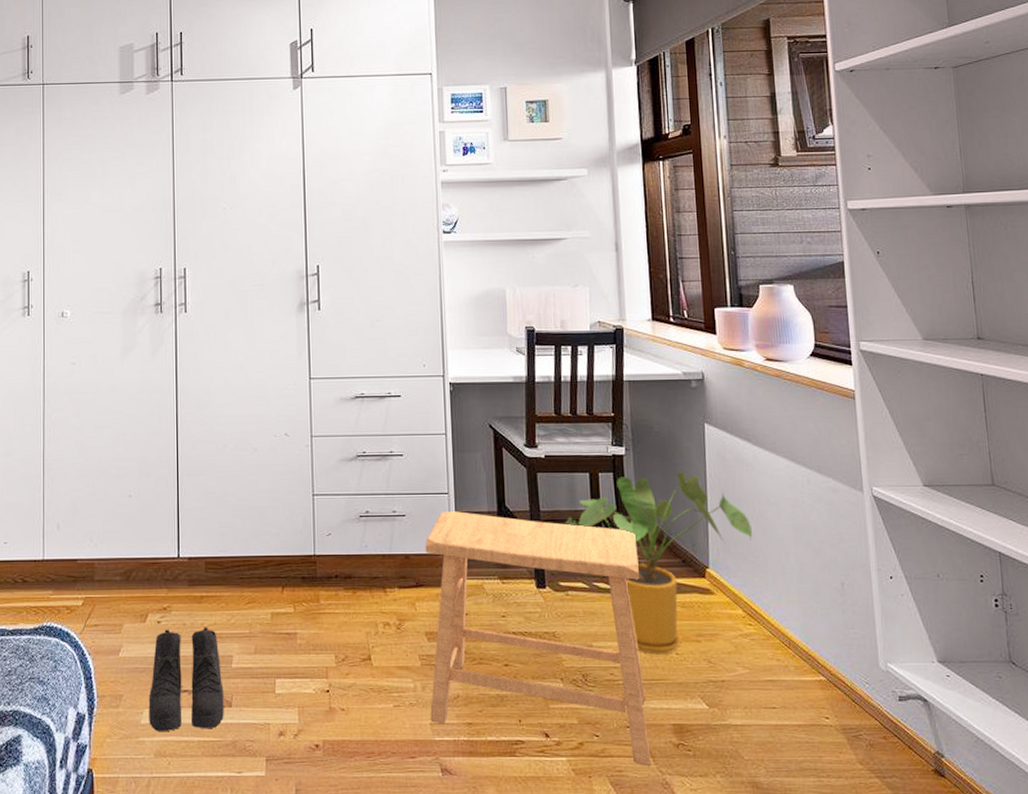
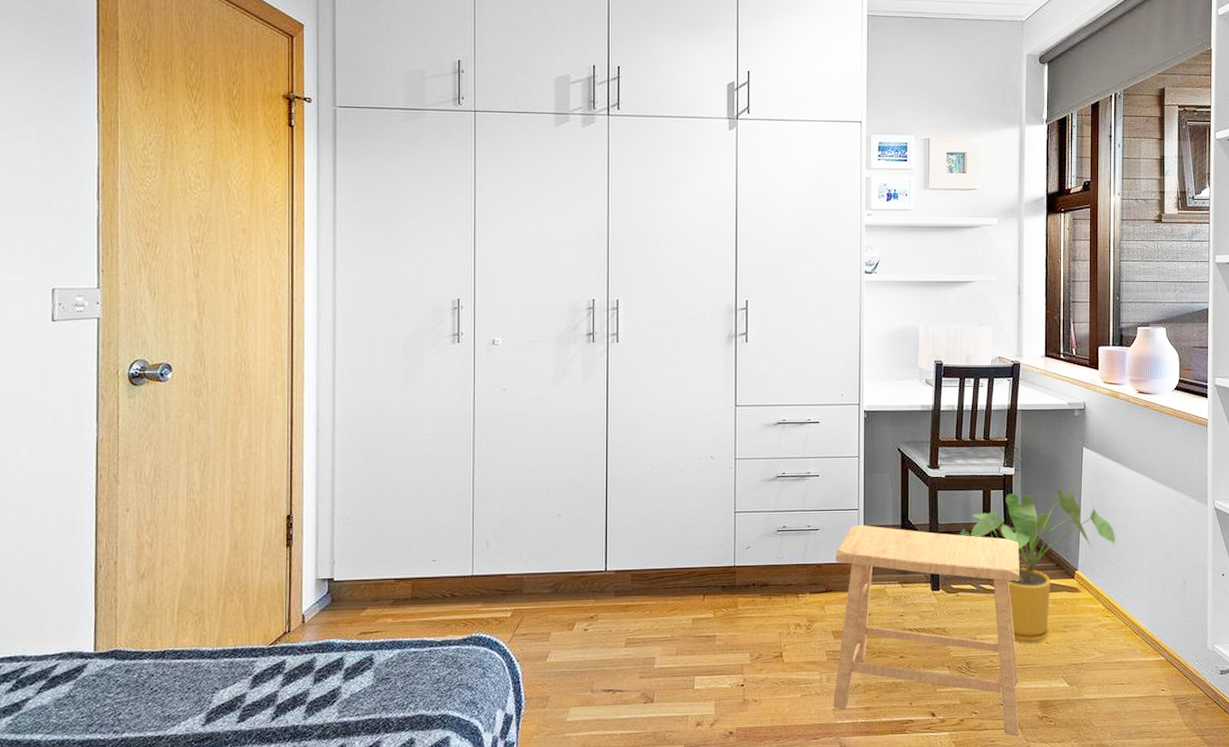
boots: present [148,627,224,731] -> none [574,633,646,727]

